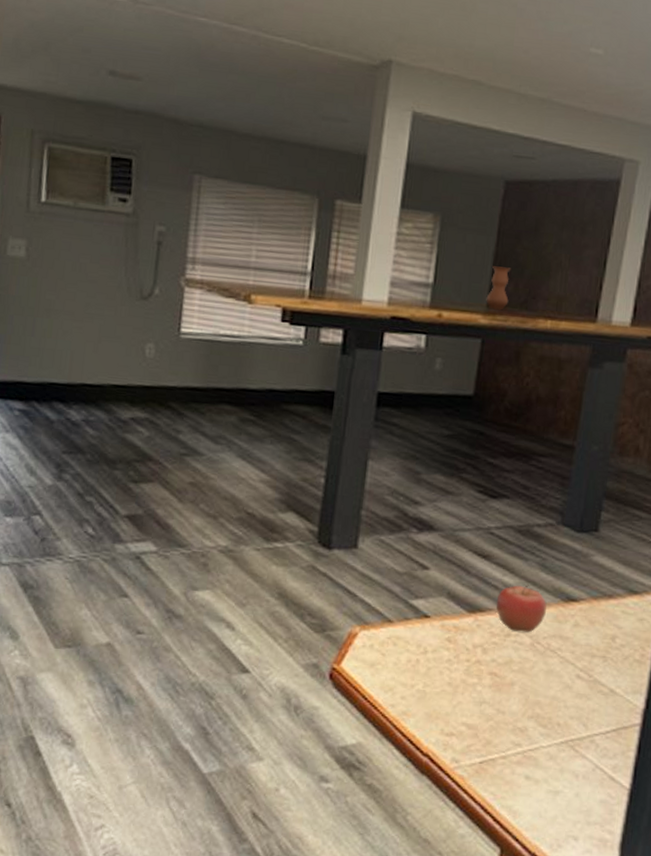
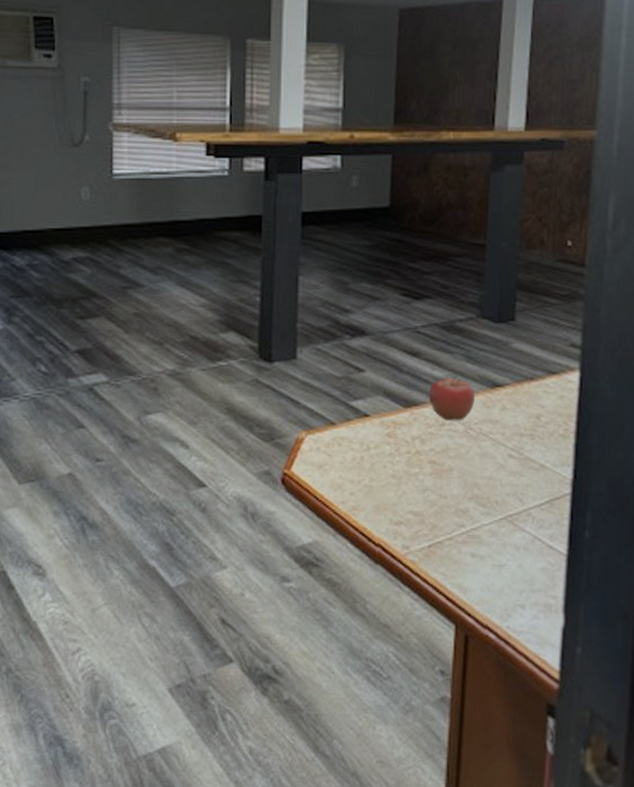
vase: present [486,266,511,311] -> none [392,87,413,127]

